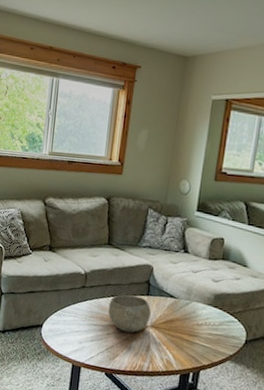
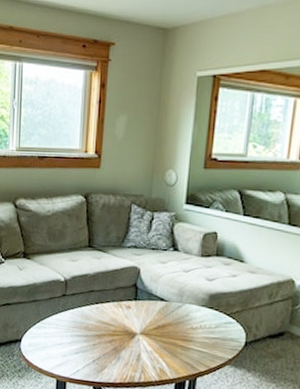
bowl: present [108,294,151,333] -> none [92,300,140,342]

